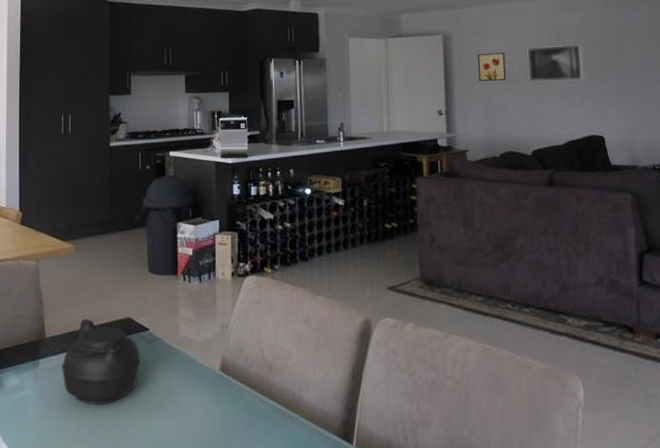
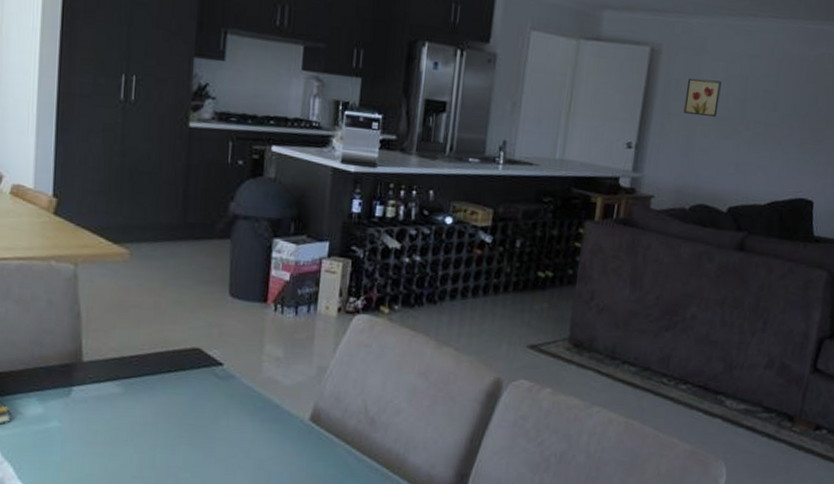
teapot: present [56,318,142,406] -> none [97,343,210,447]
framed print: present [527,45,584,81] -> none [743,79,814,131]

